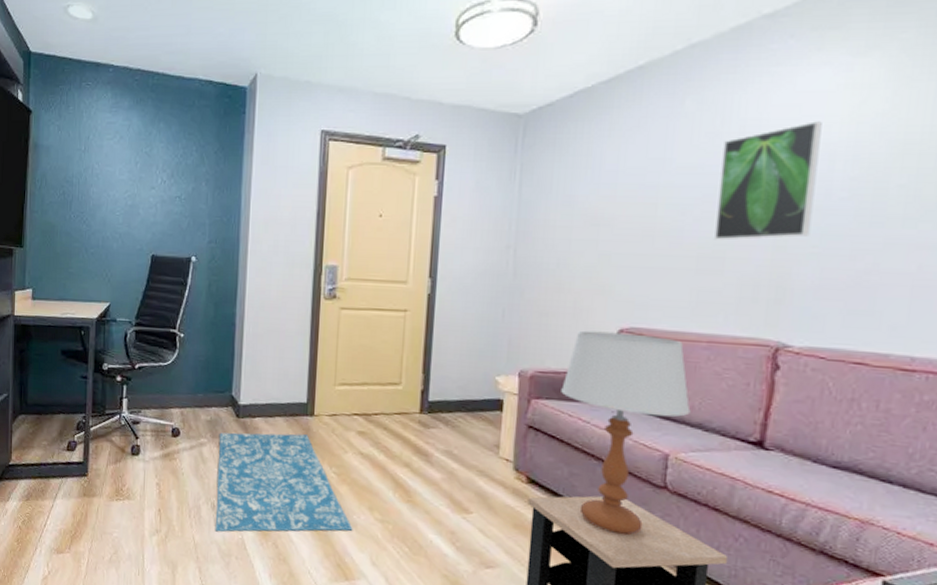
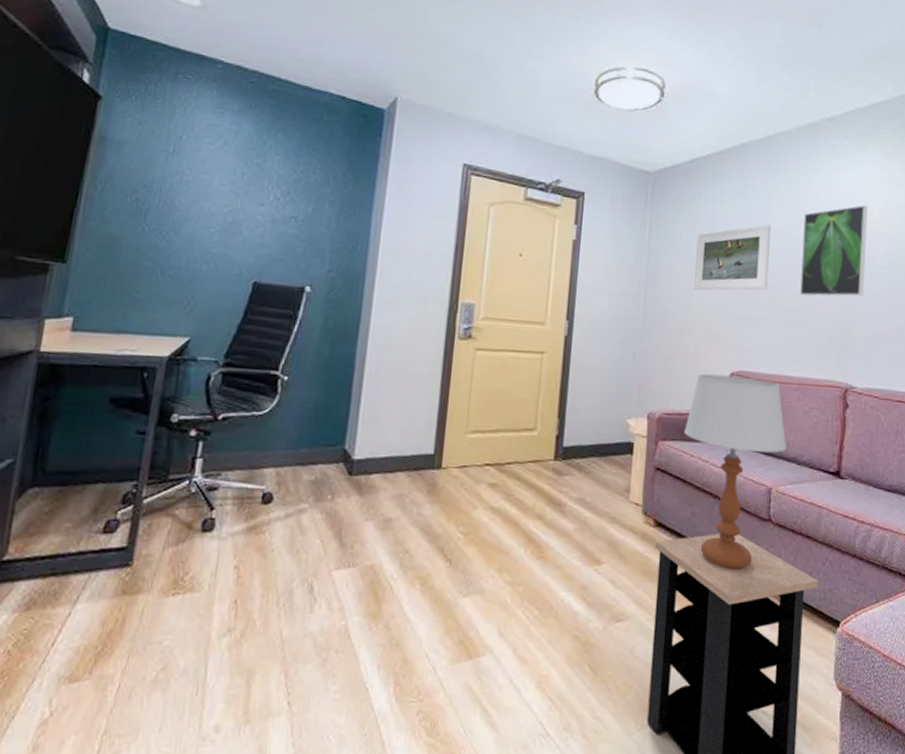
rug: present [215,432,353,532] -> none [310,490,480,621]
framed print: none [573,159,677,240] -> present [694,224,771,291]

